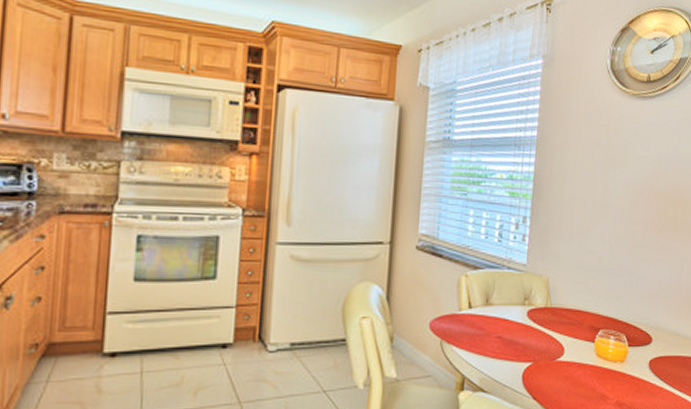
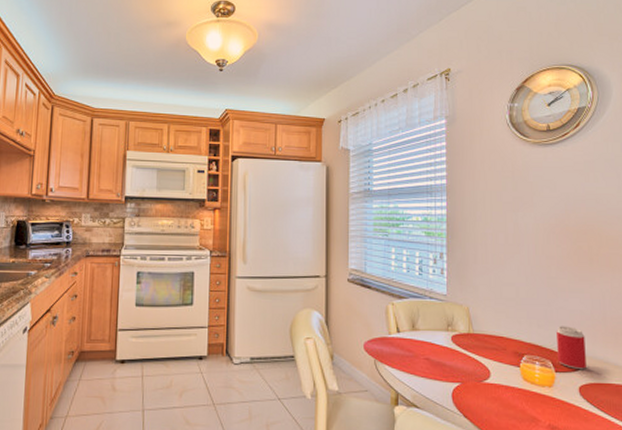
beverage can: none [632,297,661,342] -> present [557,326,586,369]

